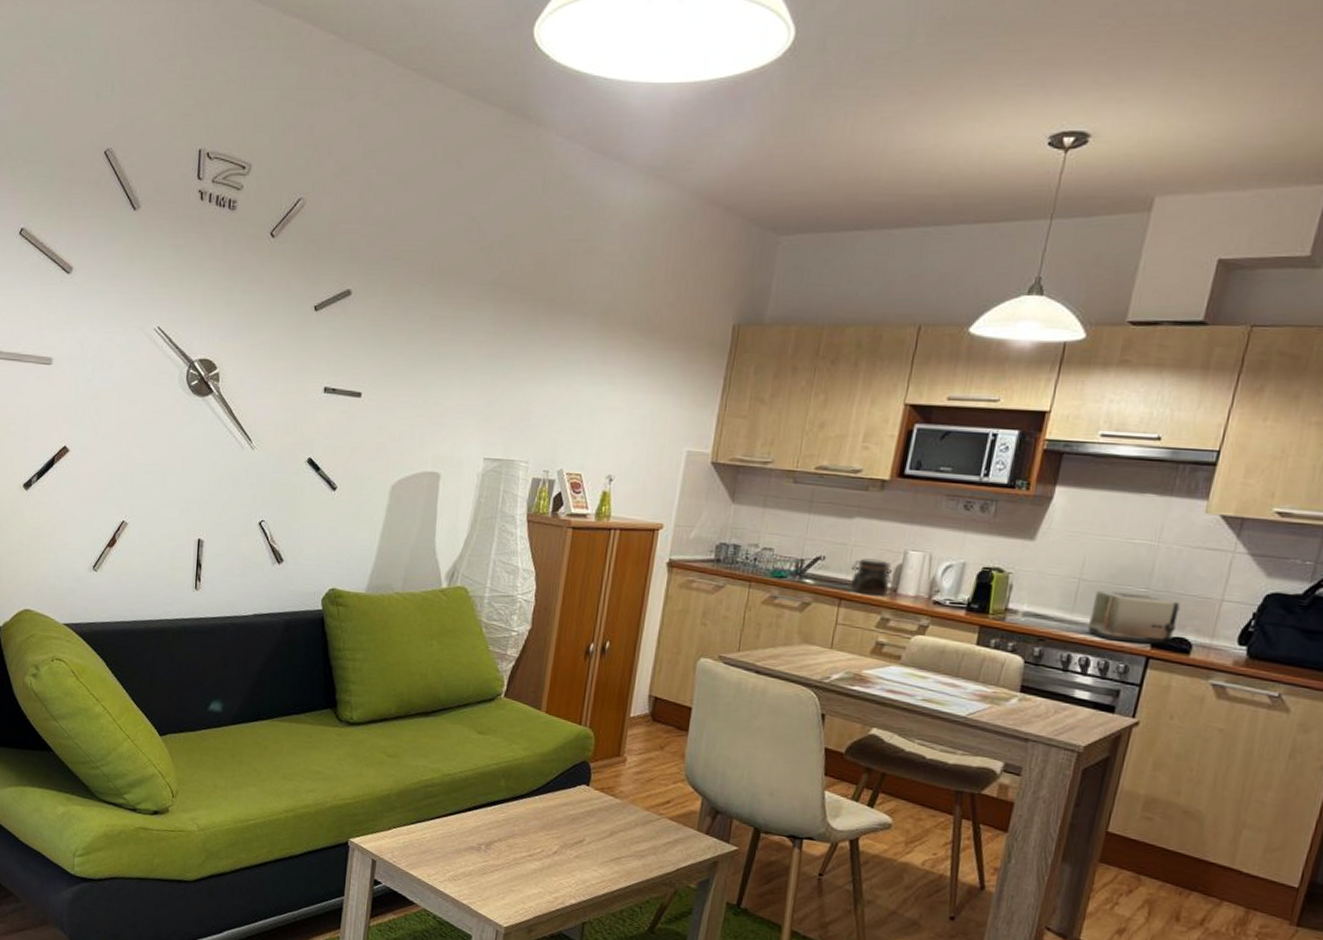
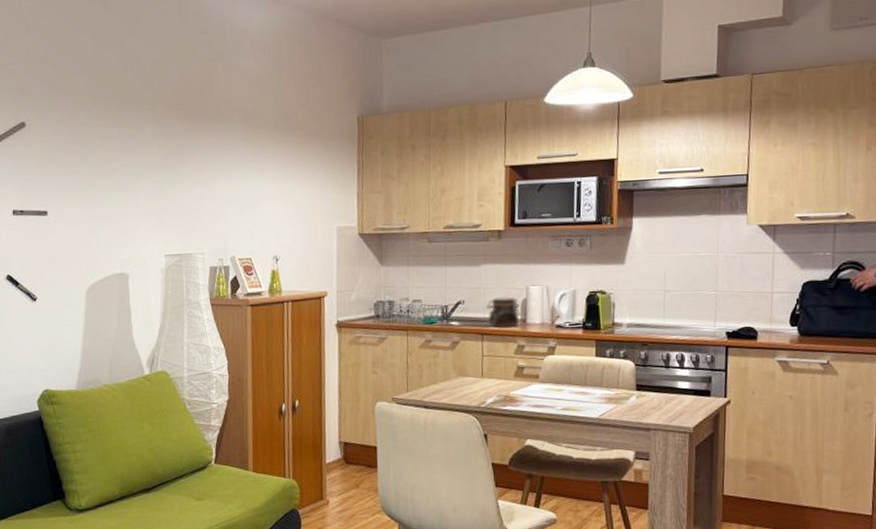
toaster: present [1088,589,1181,646] -> none [678,295,743,337]

